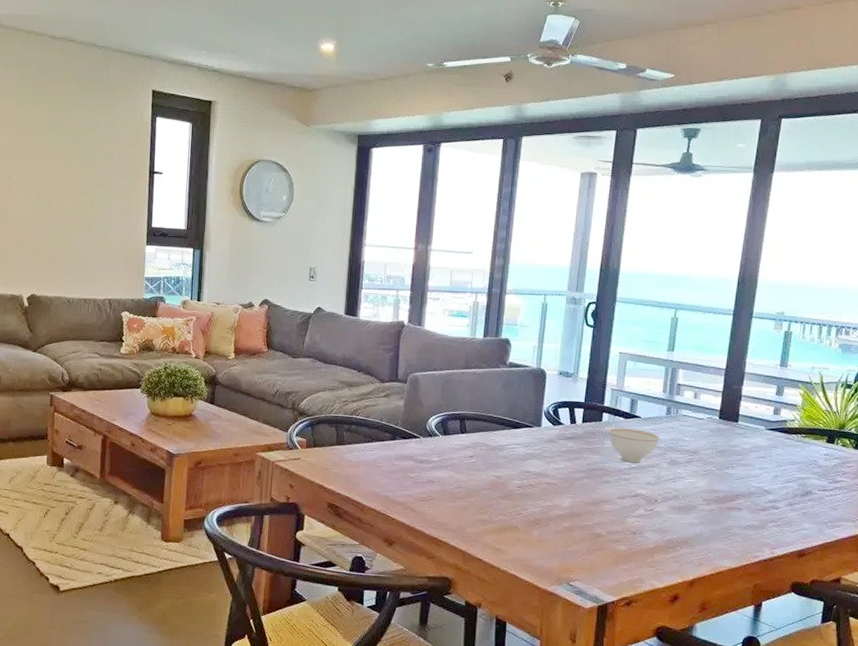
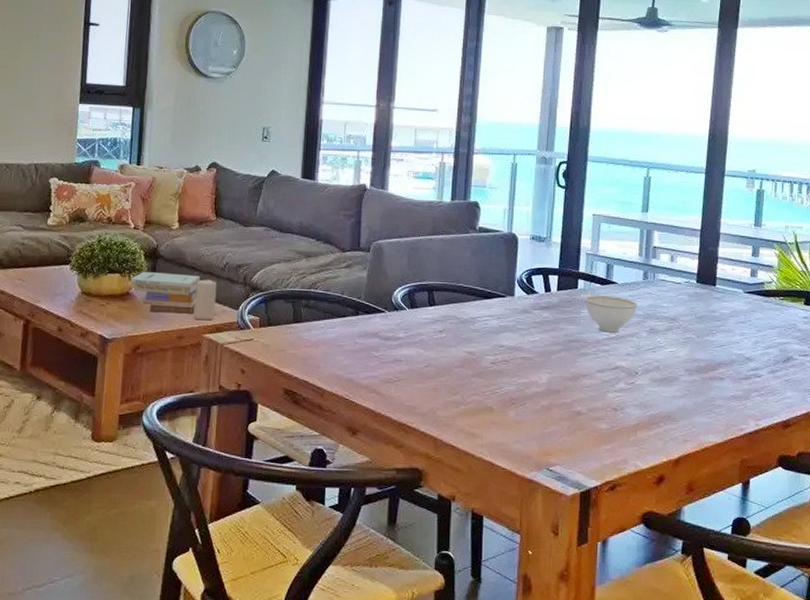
books: none [193,395,254,434] -> present [131,271,201,314]
candle: none [247,404,269,441] -> present [193,279,217,321]

